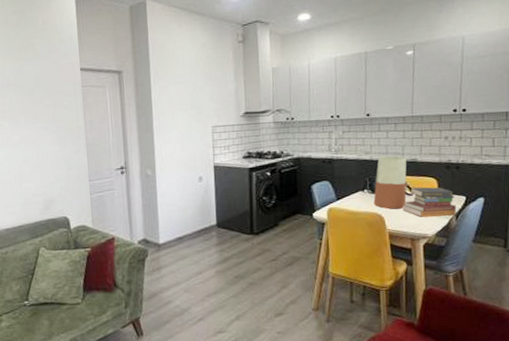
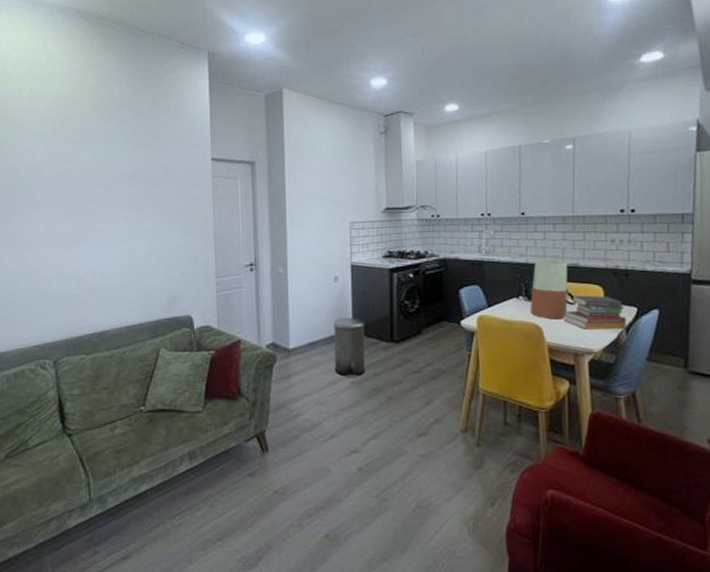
pedal bin: none [199,213,229,268] -> present [333,317,365,378]

